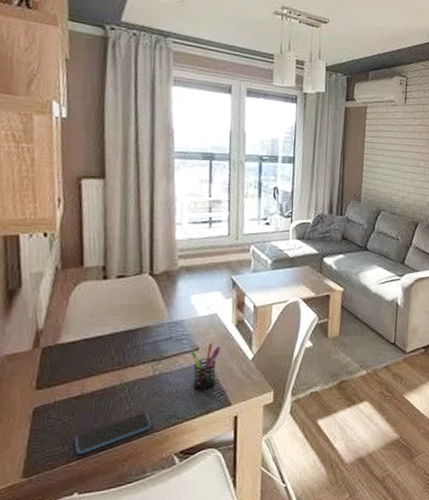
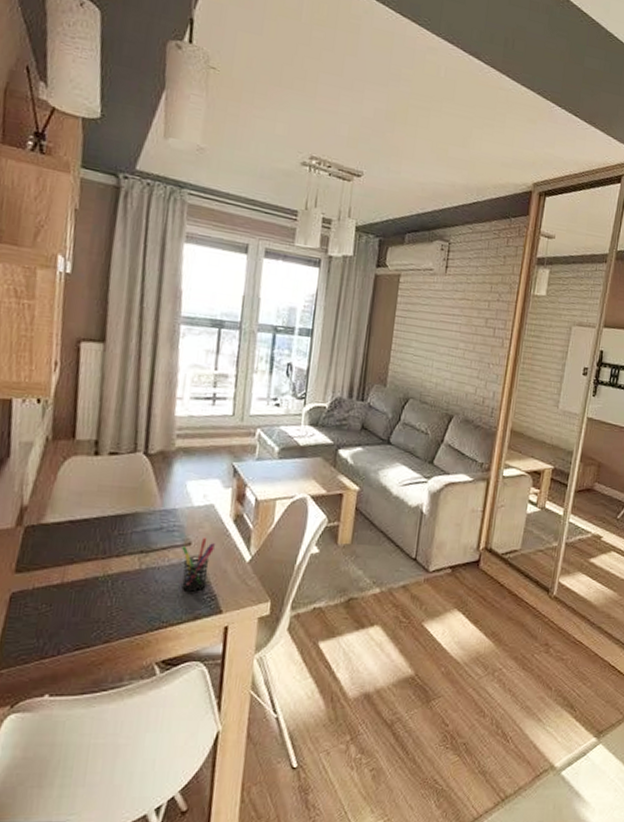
smartphone: present [75,412,152,454] -> none [50,611,134,651]

